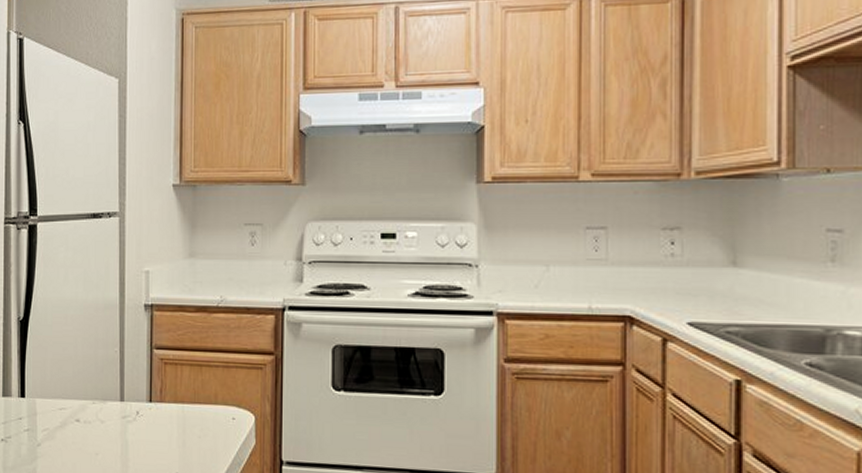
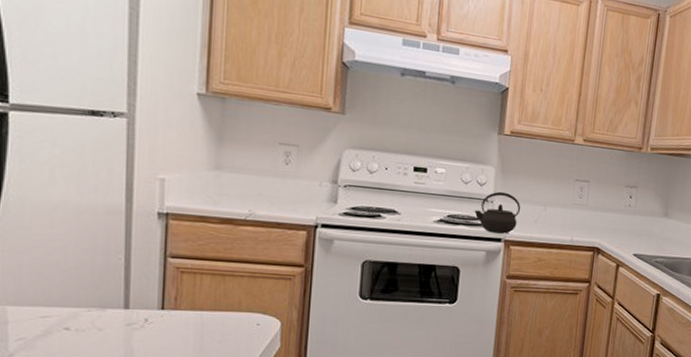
kettle: none [455,252,515,306] -> present [474,191,521,235]

